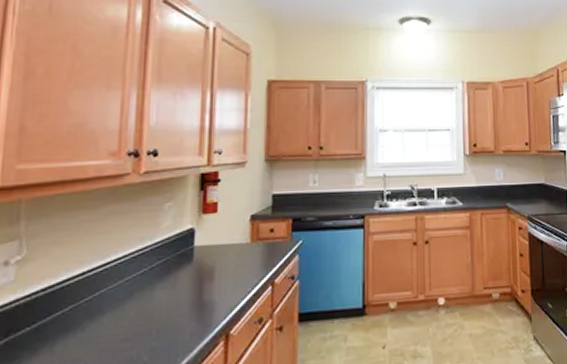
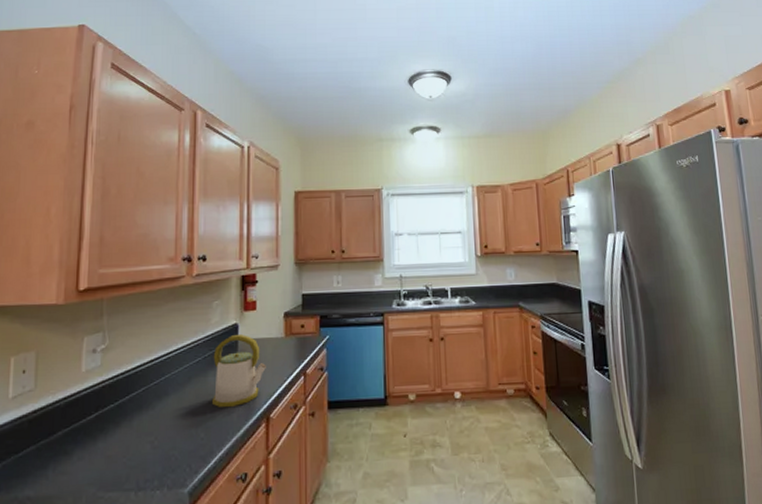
kettle: none [158,239,227,325] -> present [211,333,266,407]

